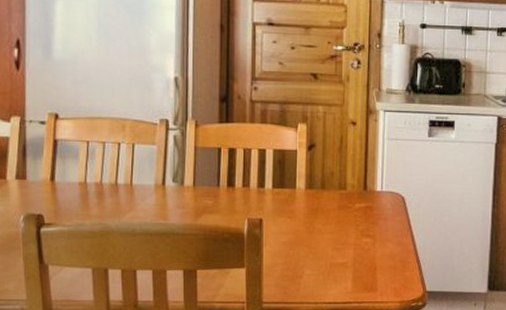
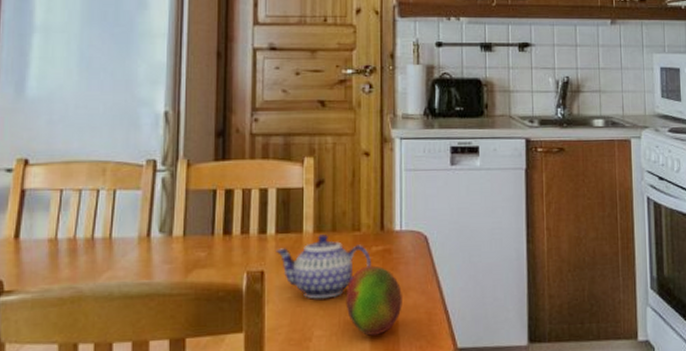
teapot: none [273,191,355,245] -> present [276,234,371,299]
fruit: none [332,219,381,277] -> present [345,265,402,336]

